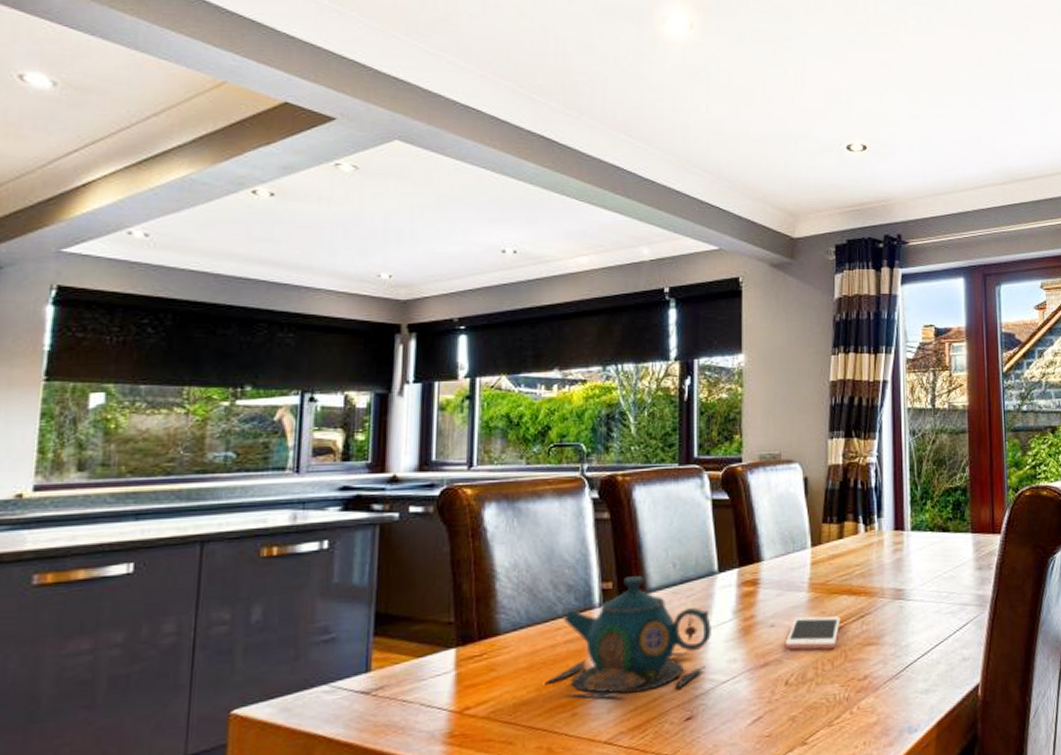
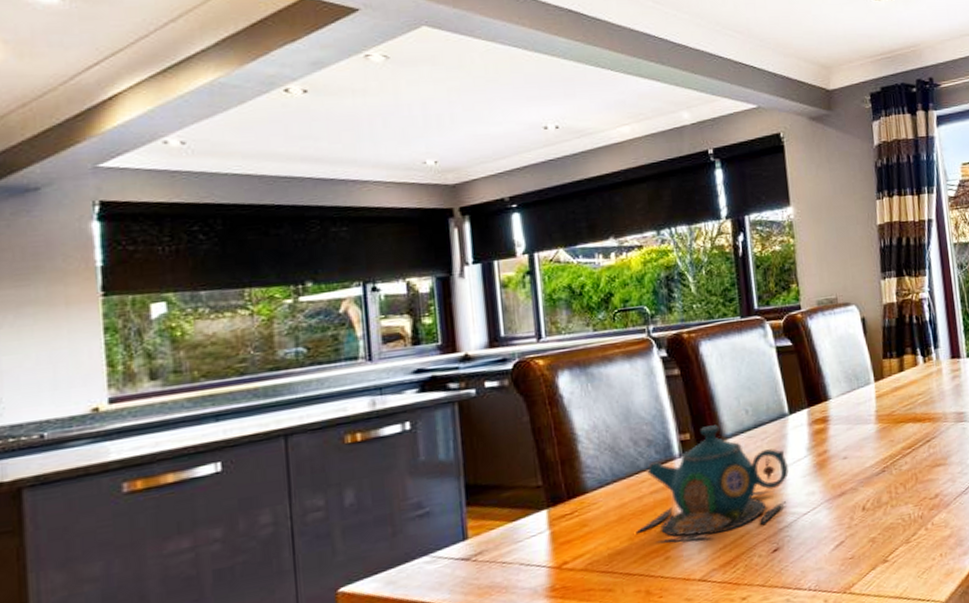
cell phone: present [784,616,841,650] -> none [858,443,909,478]

